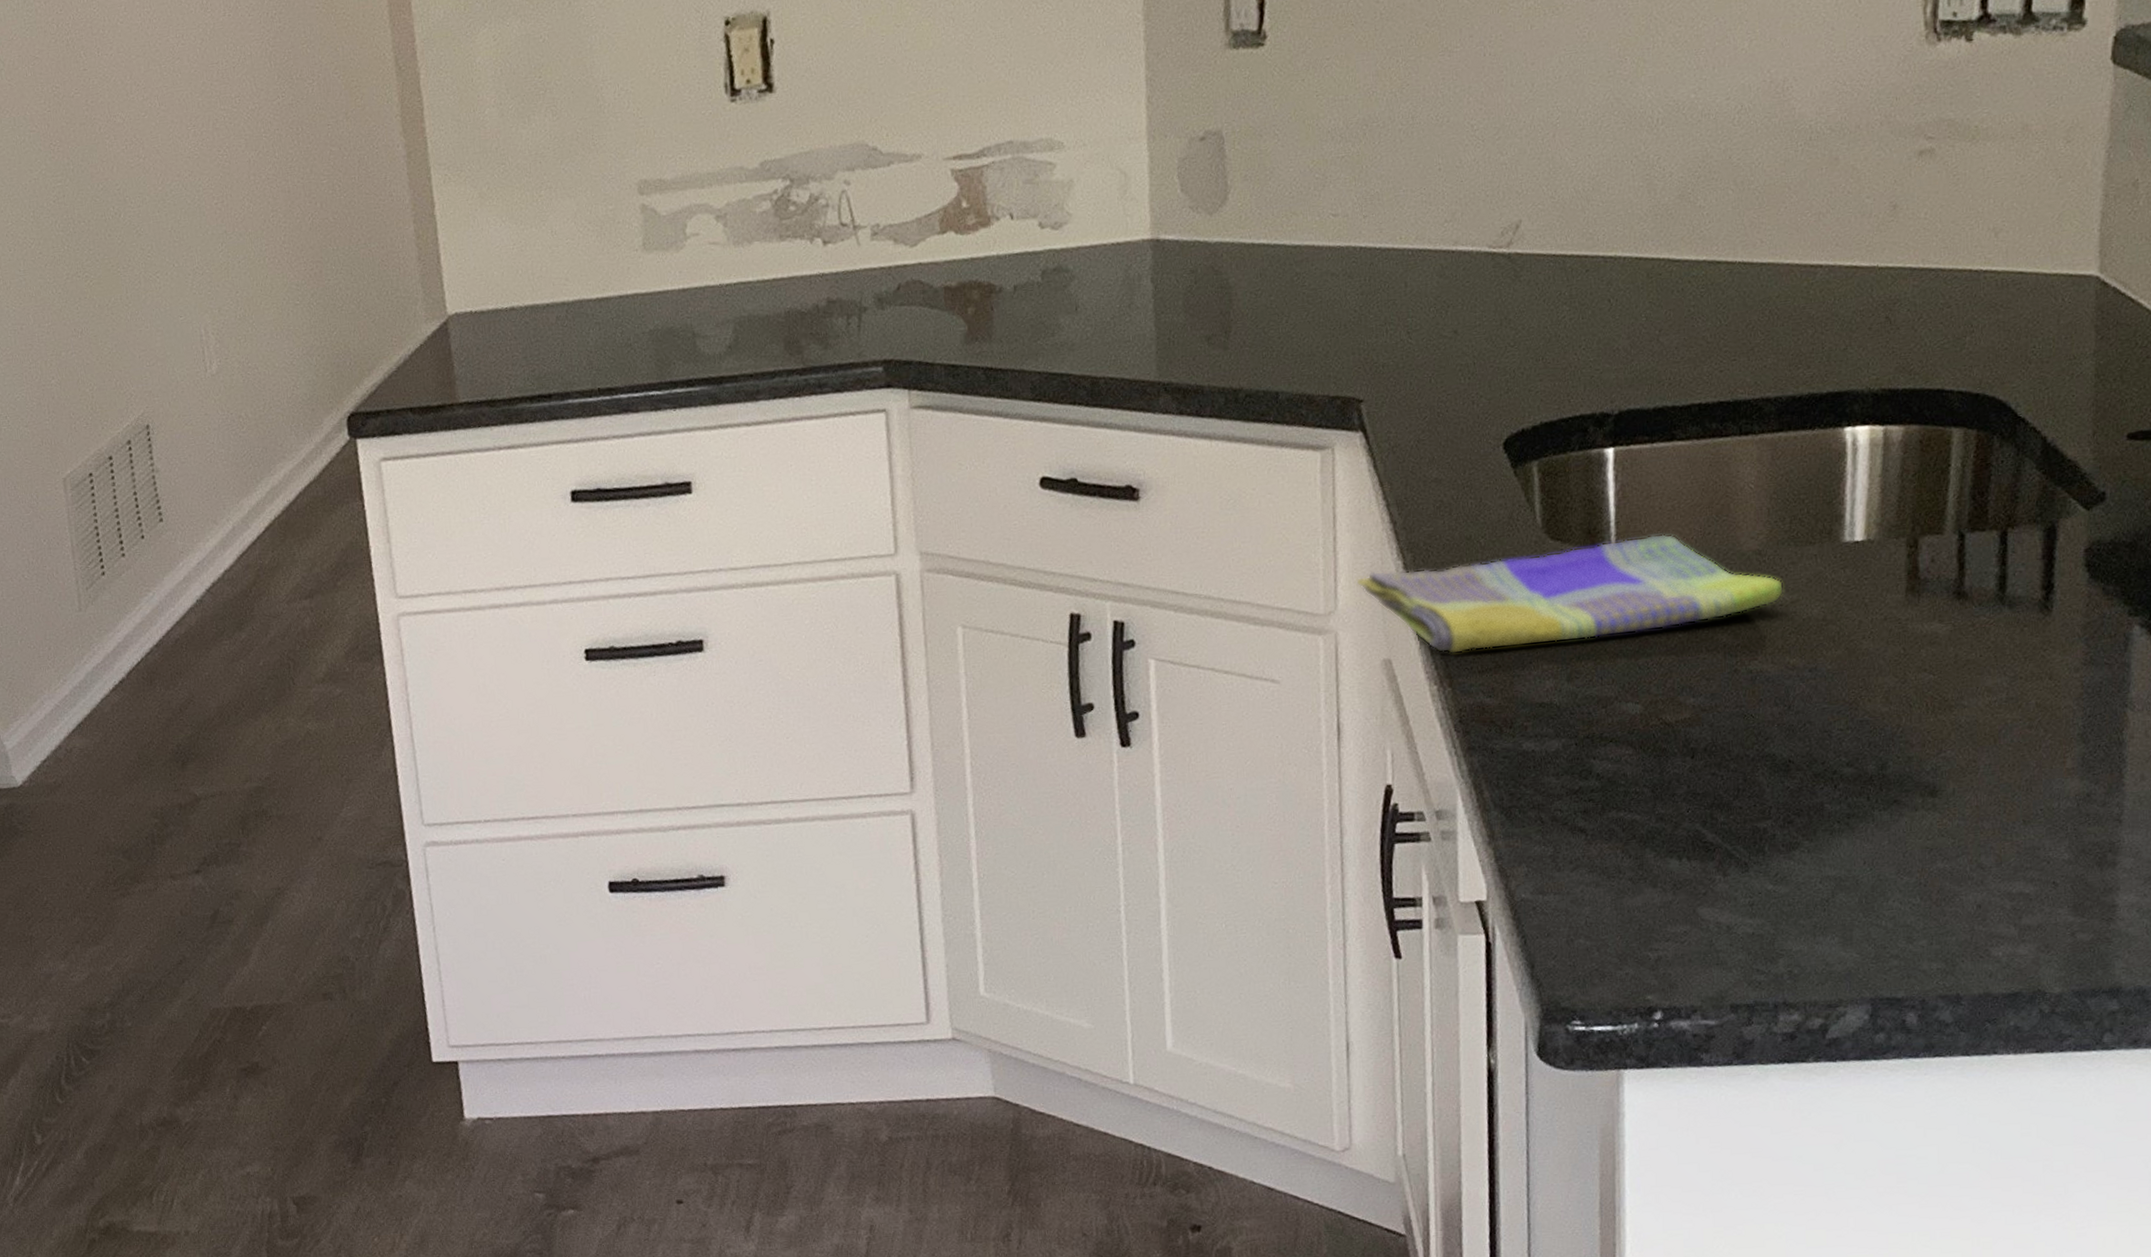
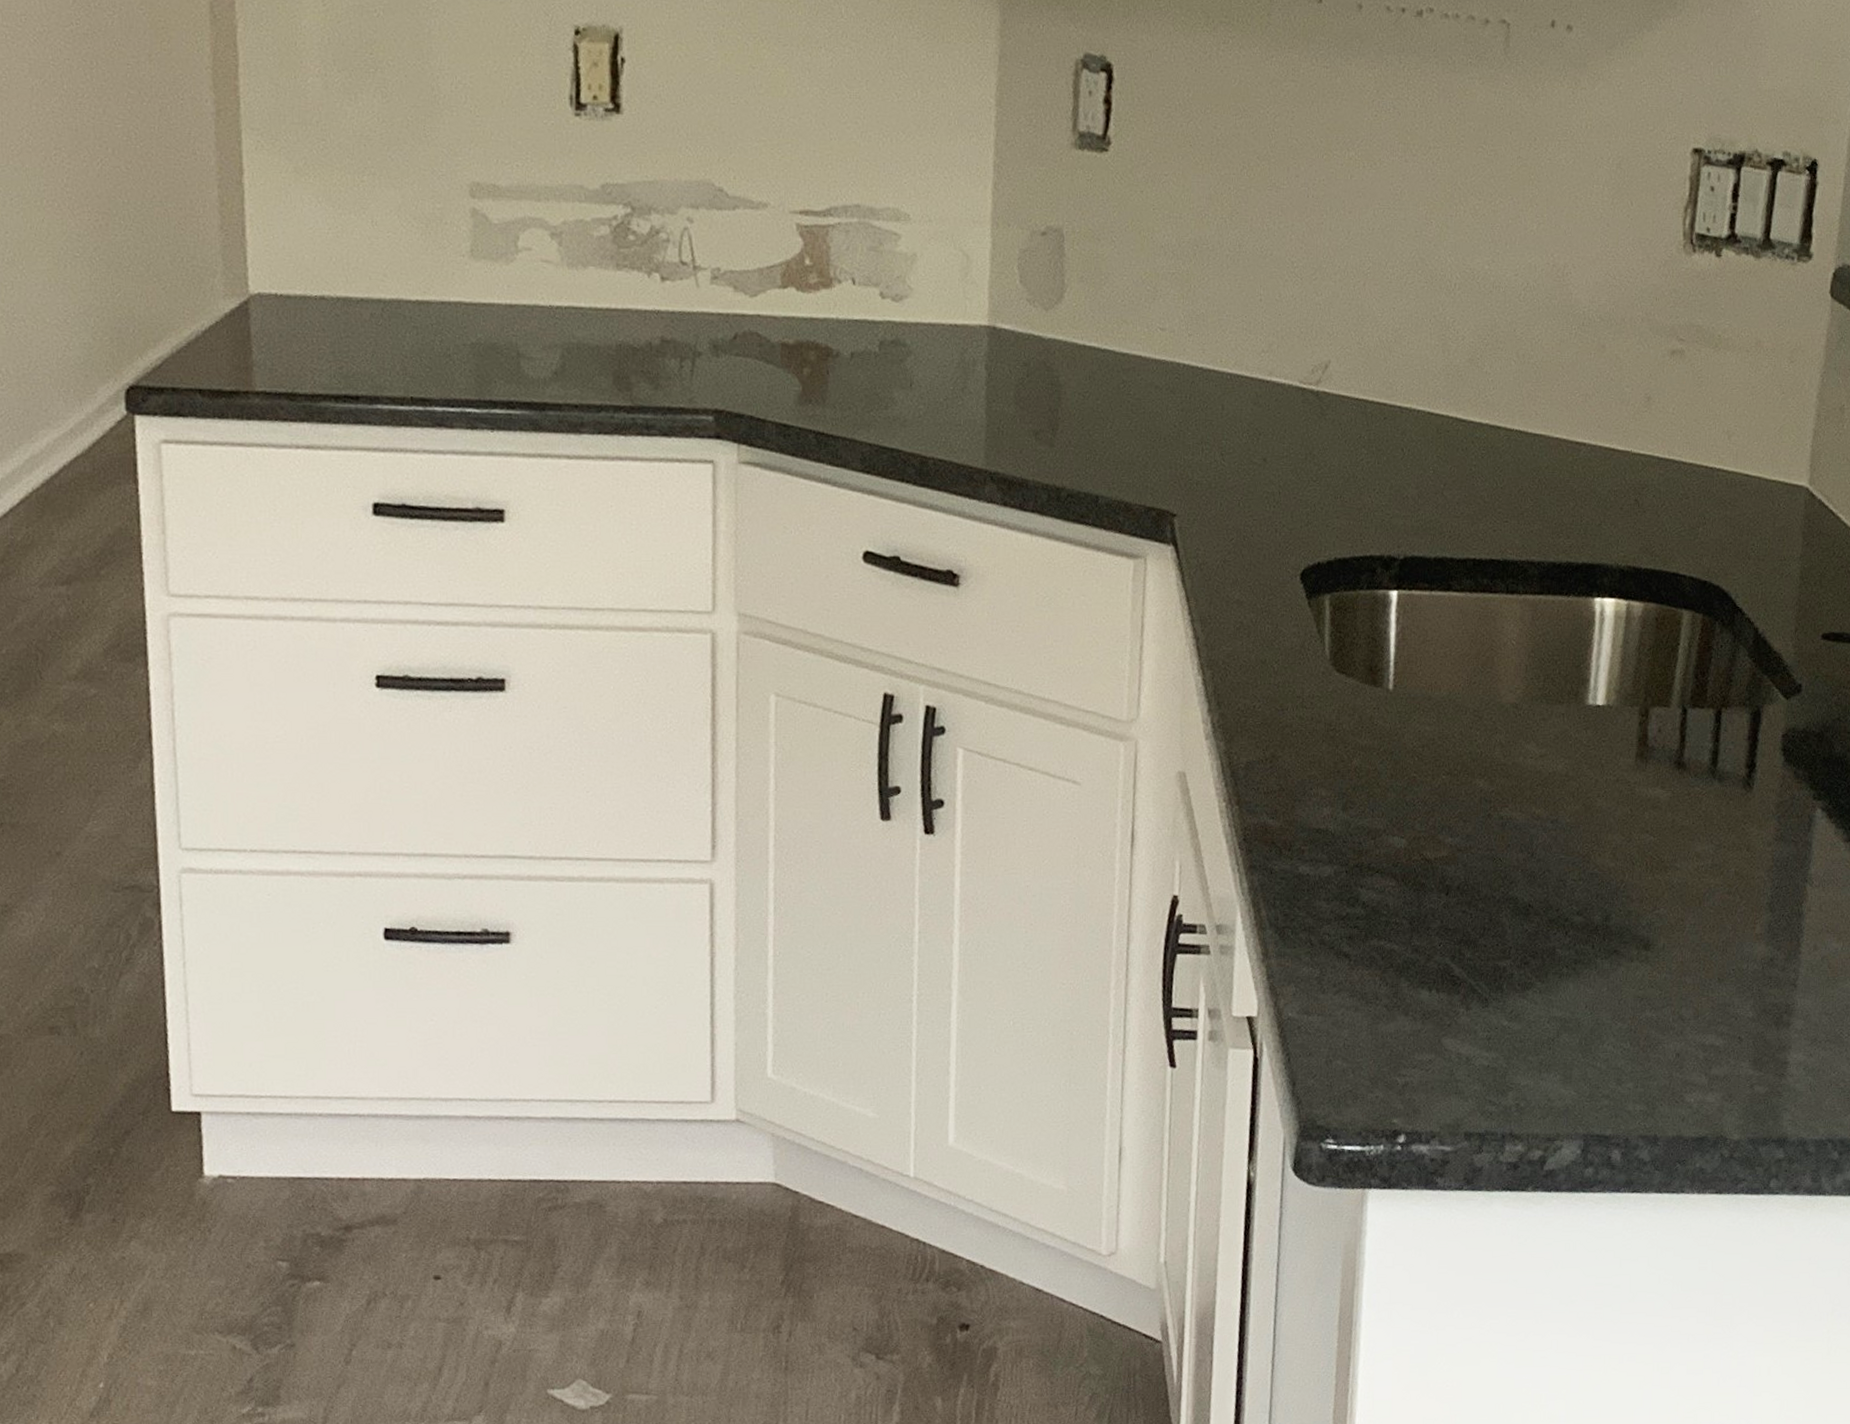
dish towel: present [1356,533,1784,655] -> none [1158,678,1535,774]

